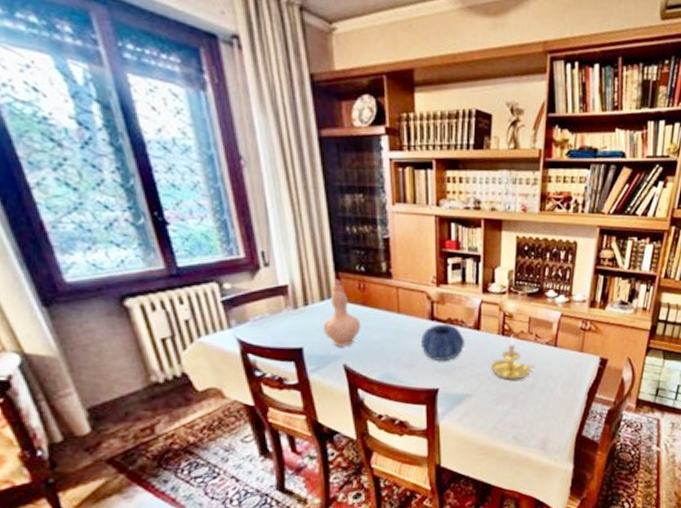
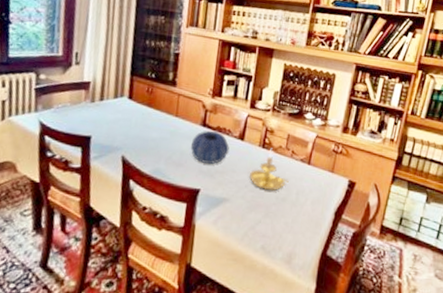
vase: present [322,278,361,346] -> none [111,81,144,140]

